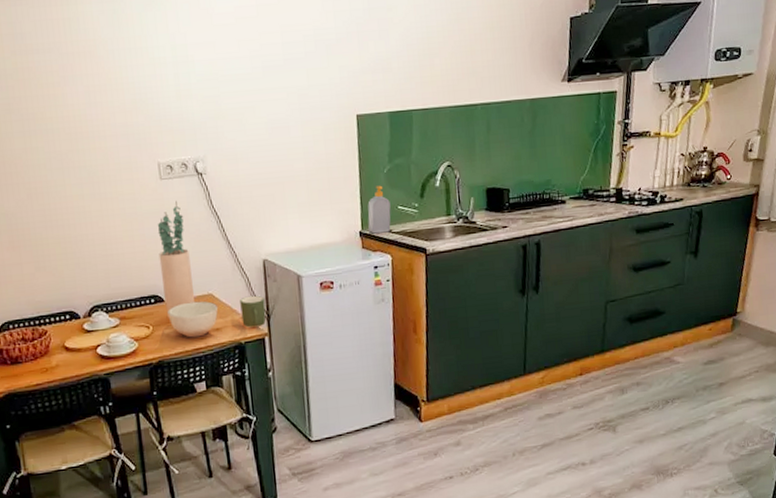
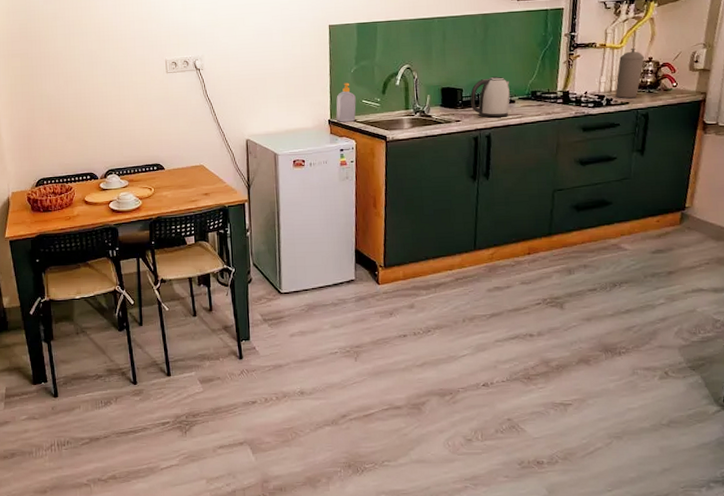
vase: present [157,201,194,319] -> none [162,90,189,184]
bowl: present [167,300,219,338] -> none [166,170,208,200]
mug: present [240,295,266,329] -> none [226,168,247,195]
kettle: none [517,172,561,222] -> present [470,76,510,118]
canister: none [669,136,700,195] -> present [615,48,645,99]

